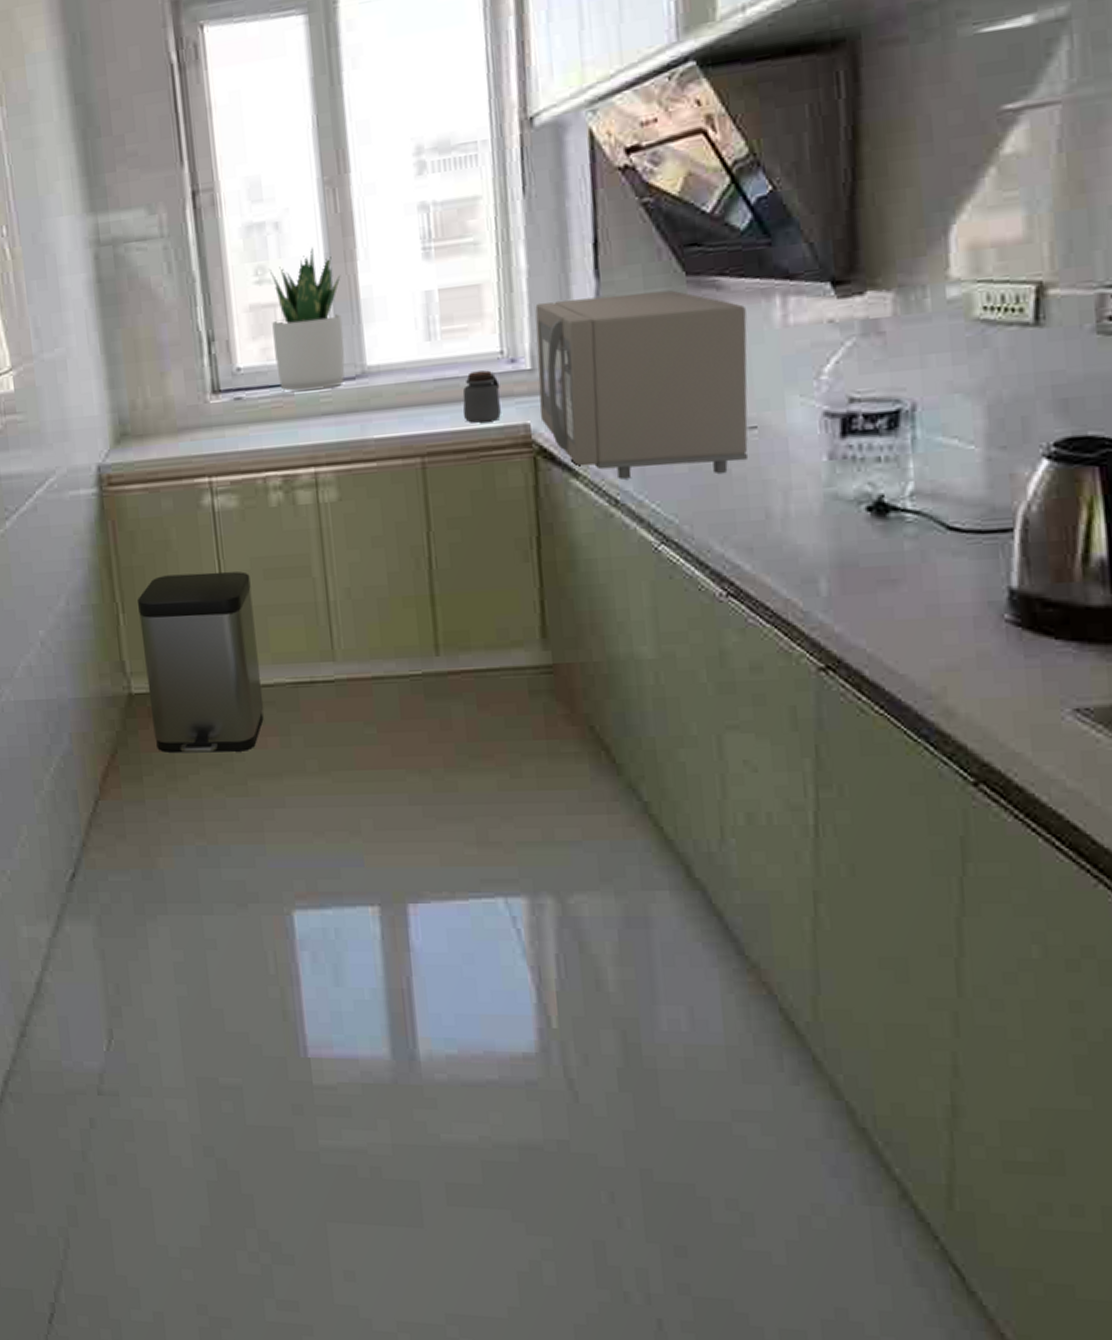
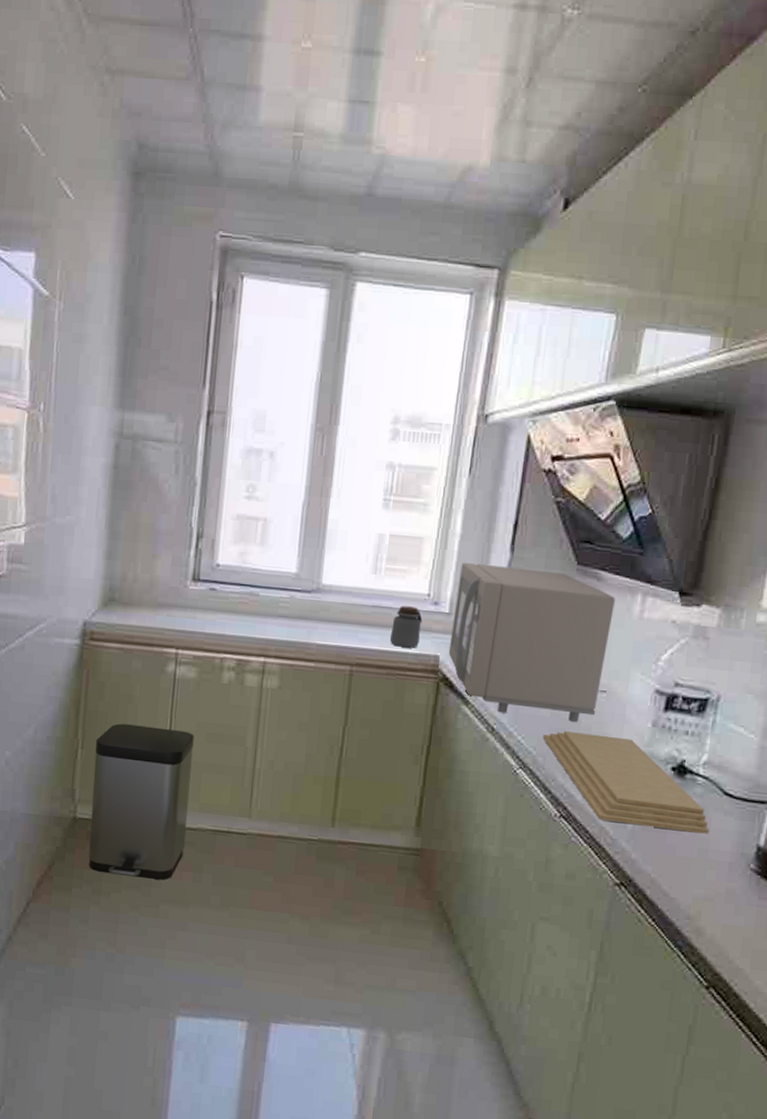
planter: present [268,246,345,392] -> none [249,478,315,596]
cutting board: none [683,481,936,591] -> present [542,731,709,834]

